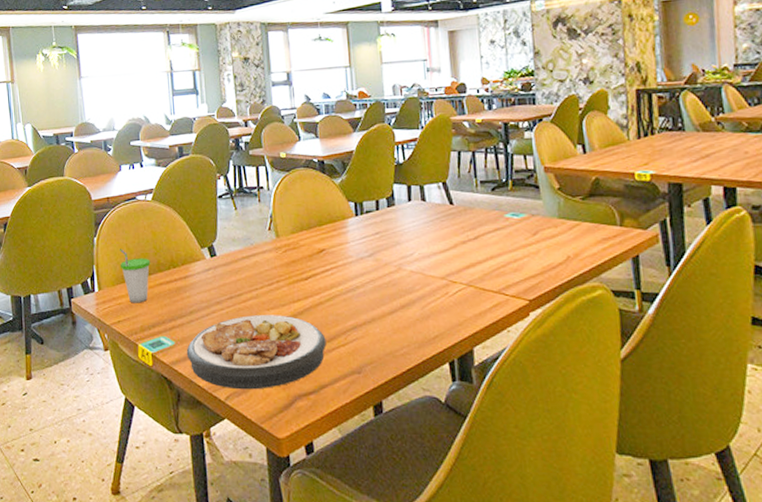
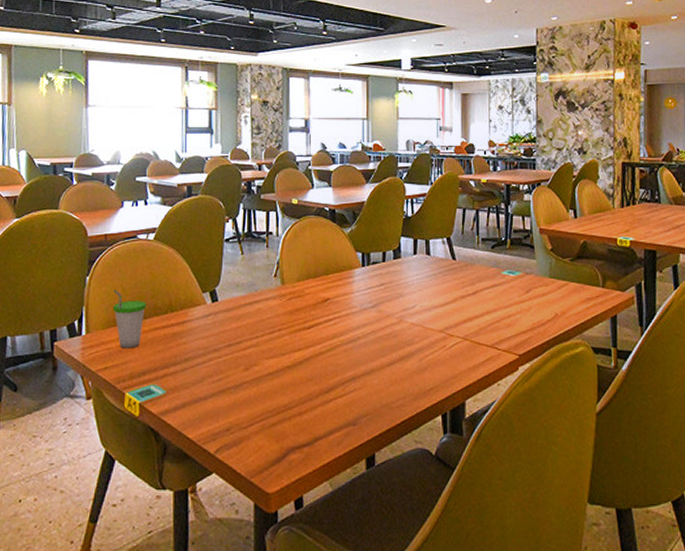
plate: present [186,315,326,390] -> none [177,364,324,442]

